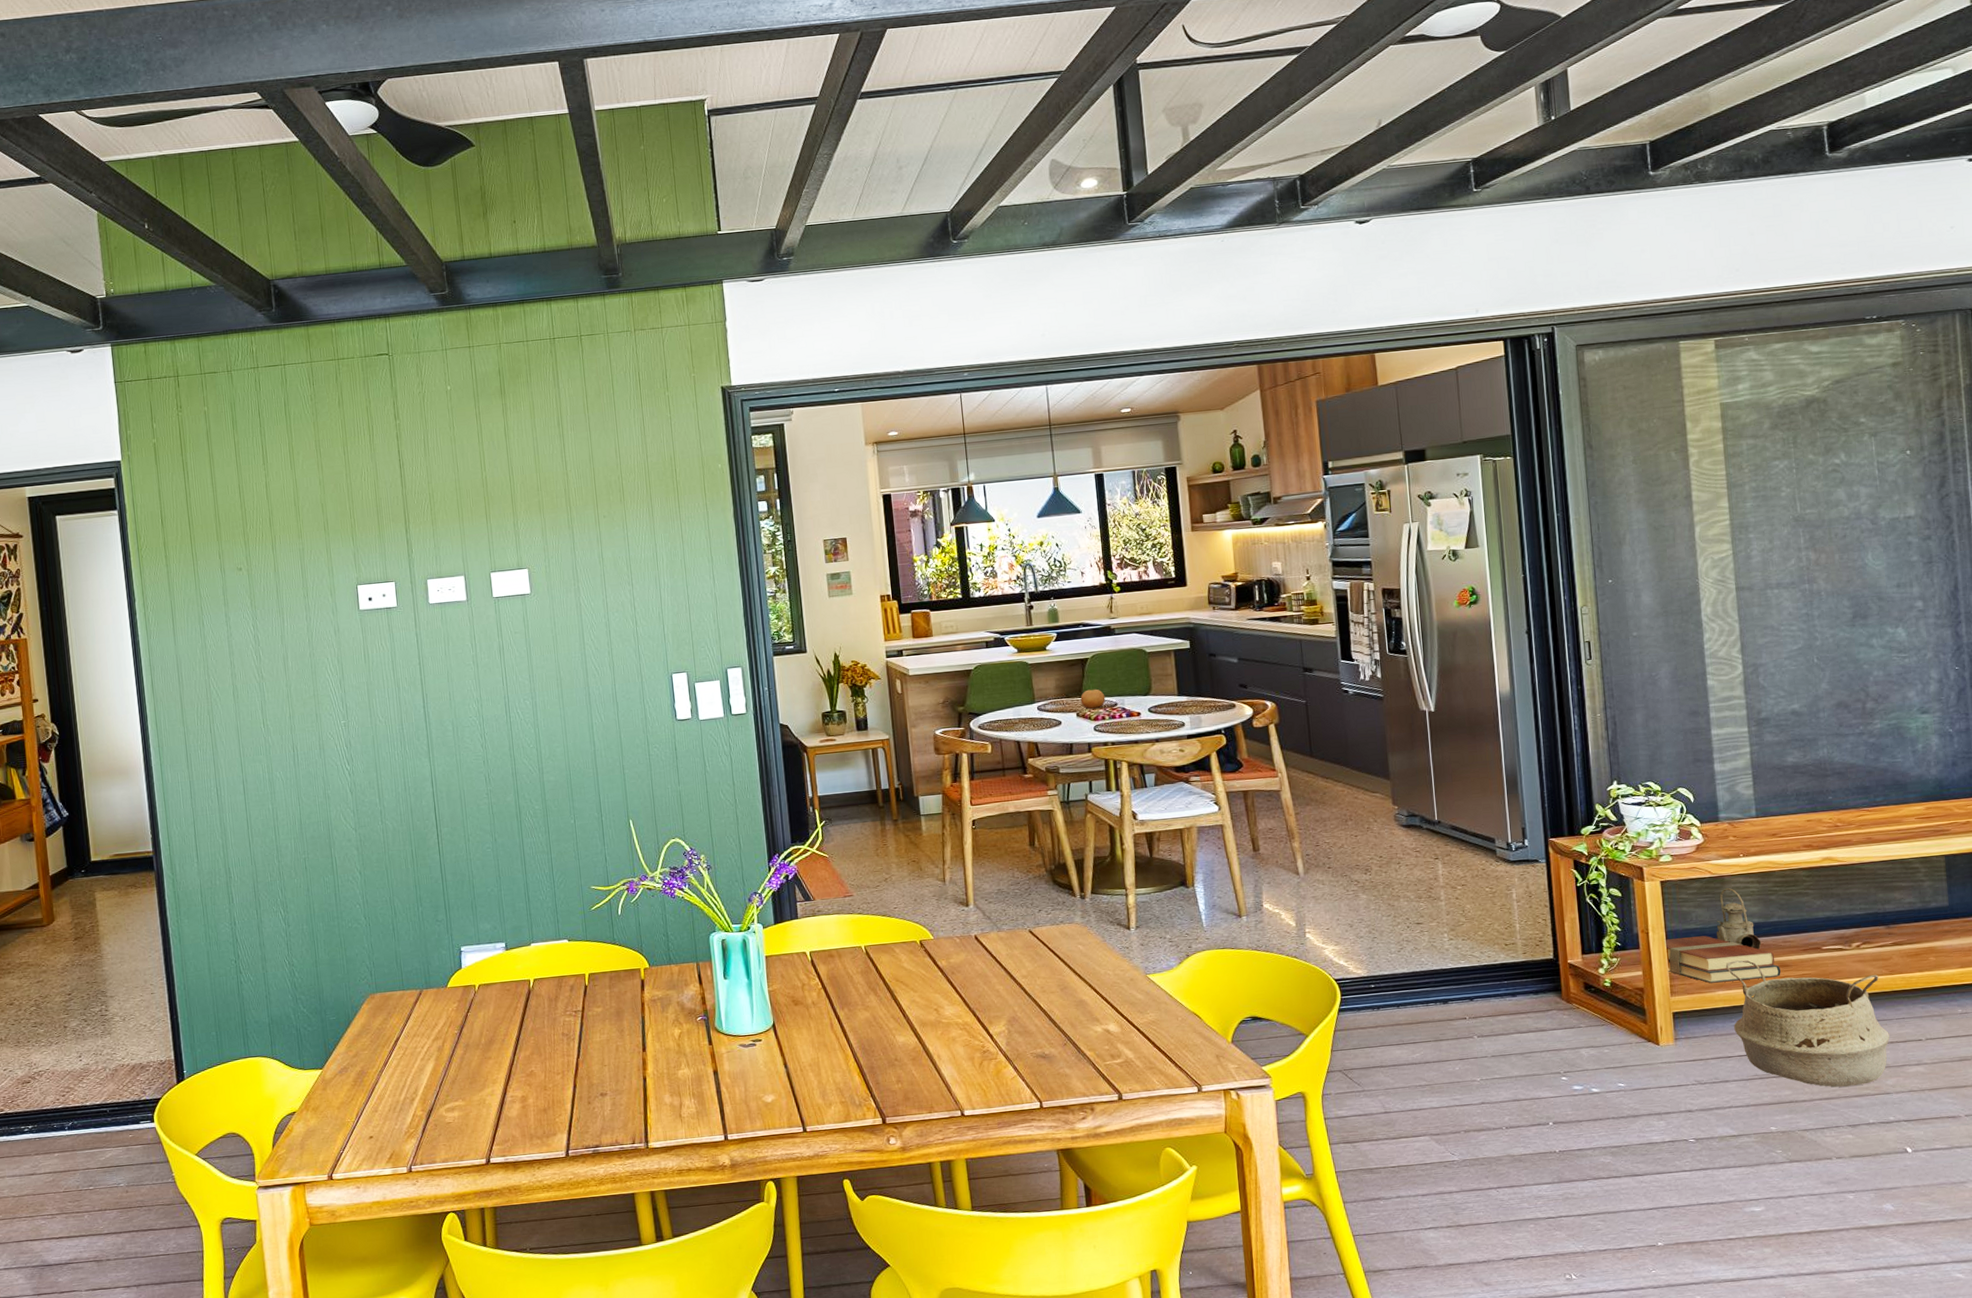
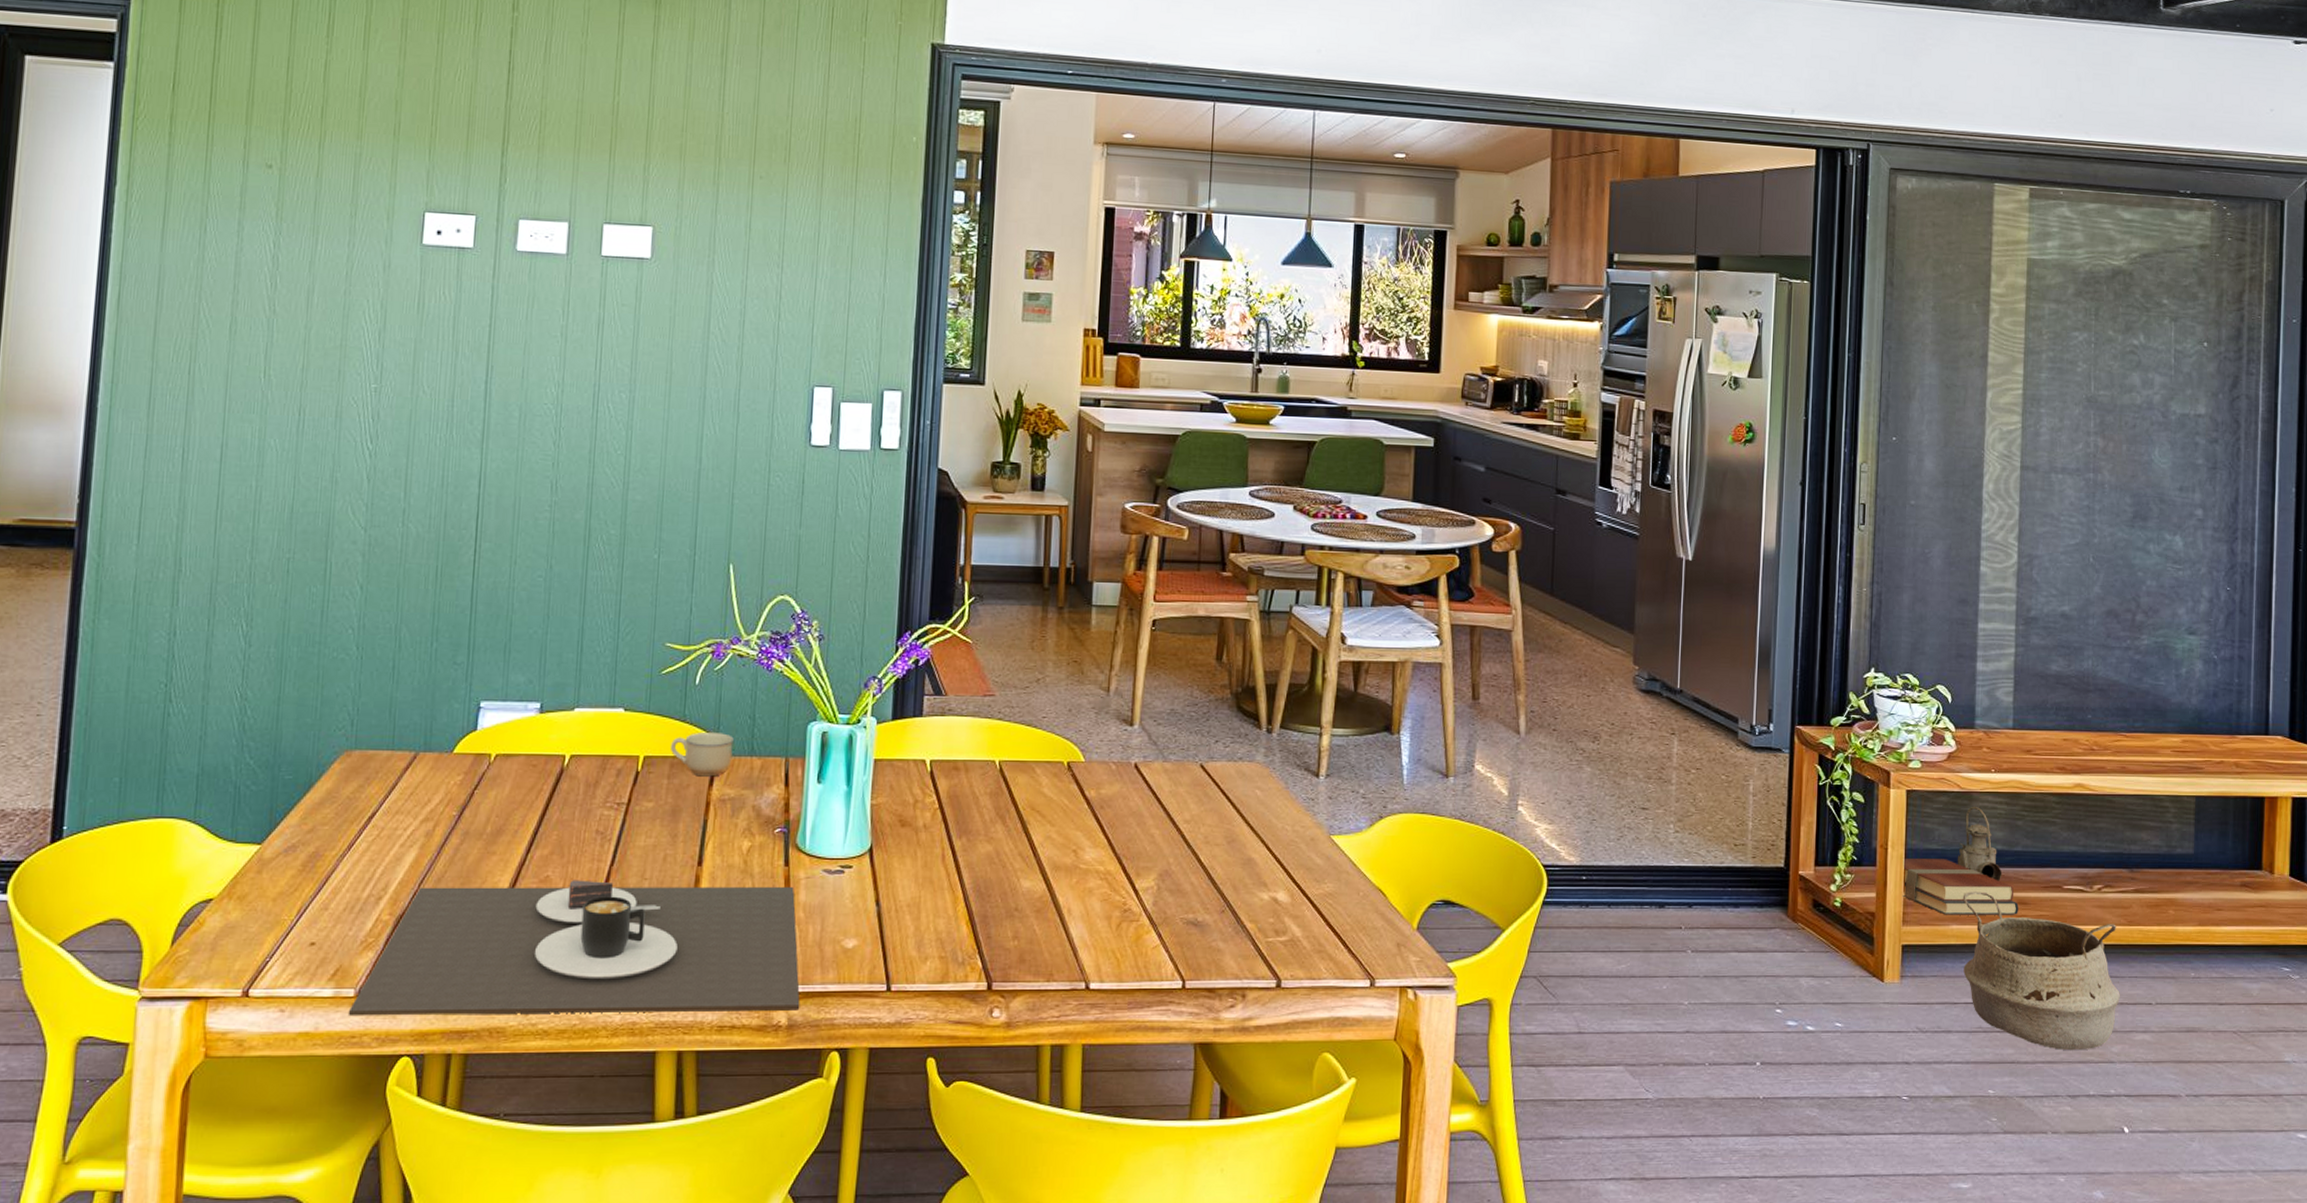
place setting: none [404,1060,738,1187] -> present [347,880,800,1017]
cup: none [607,949,656,984] -> present [671,731,734,777]
fruit: present [1080,689,1106,710] -> none [1300,479,1330,504]

